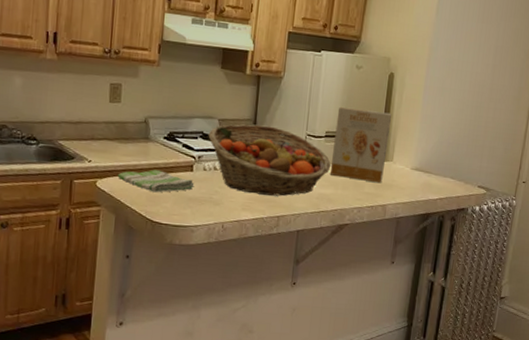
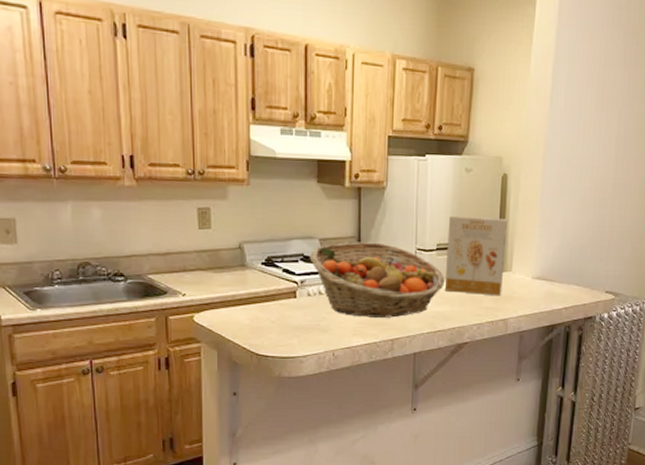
dish towel: present [117,170,194,193] -> none [215,299,299,324]

